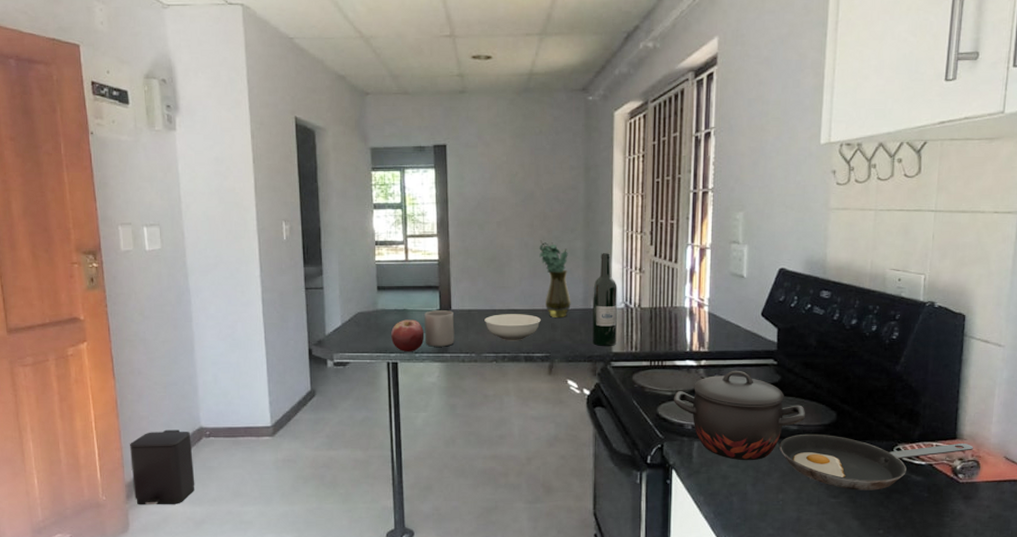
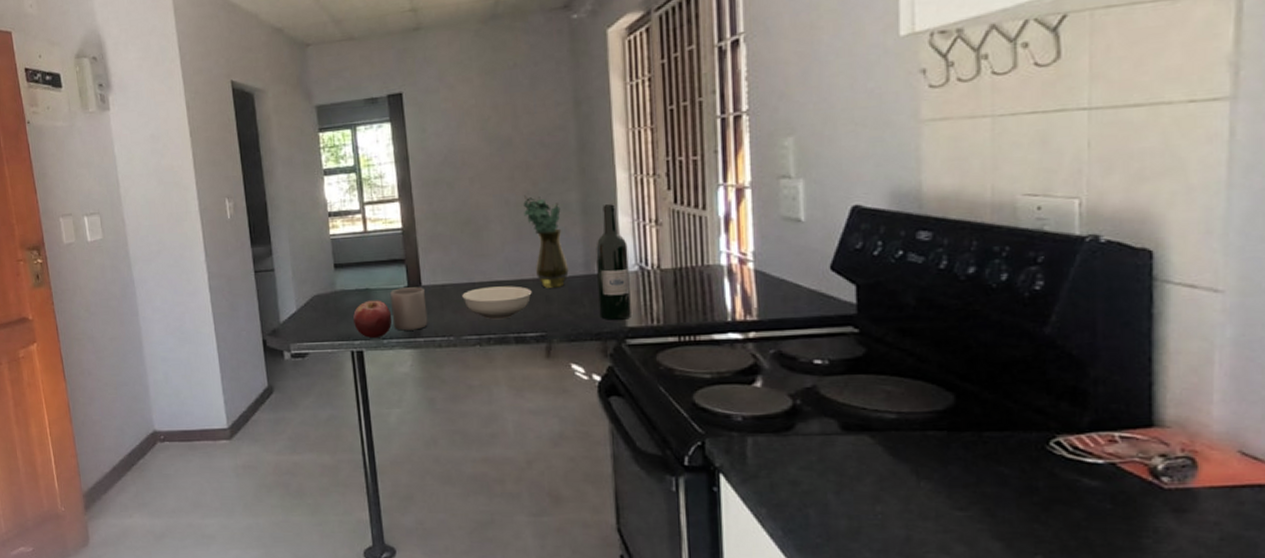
pedal bin: present [130,429,195,505] -> none [85,434,153,517]
cooking pot: present [673,370,806,461] -> none [713,342,908,461]
frying pan: present [779,433,974,490] -> none [870,423,1184,500]

